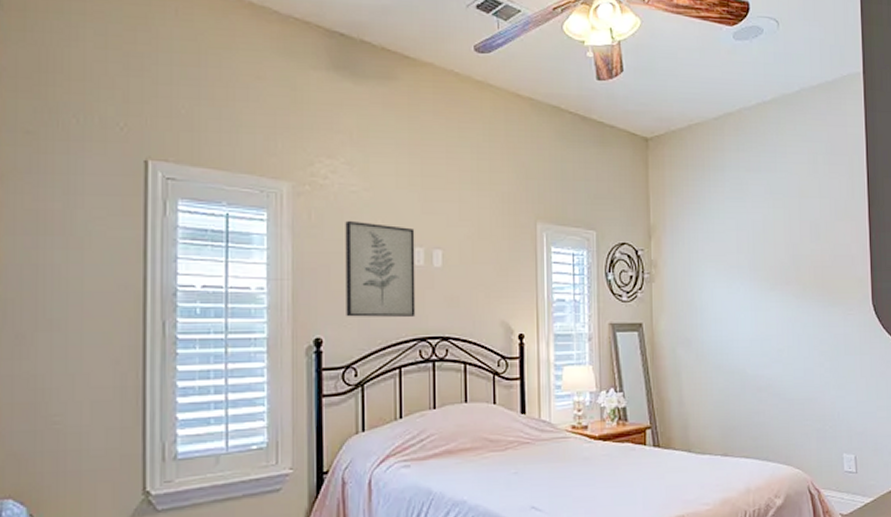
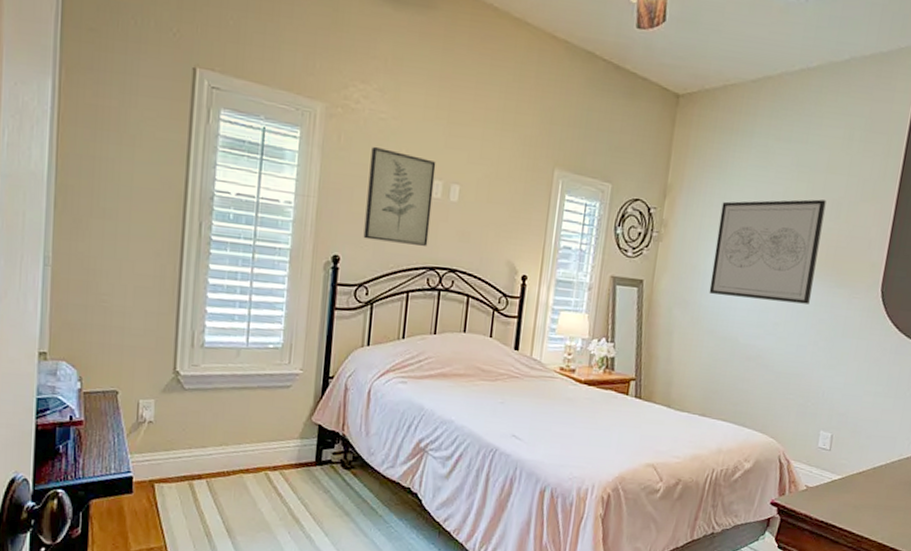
wall art: none [707,223,808,328] -> present [709,199,827,304]

